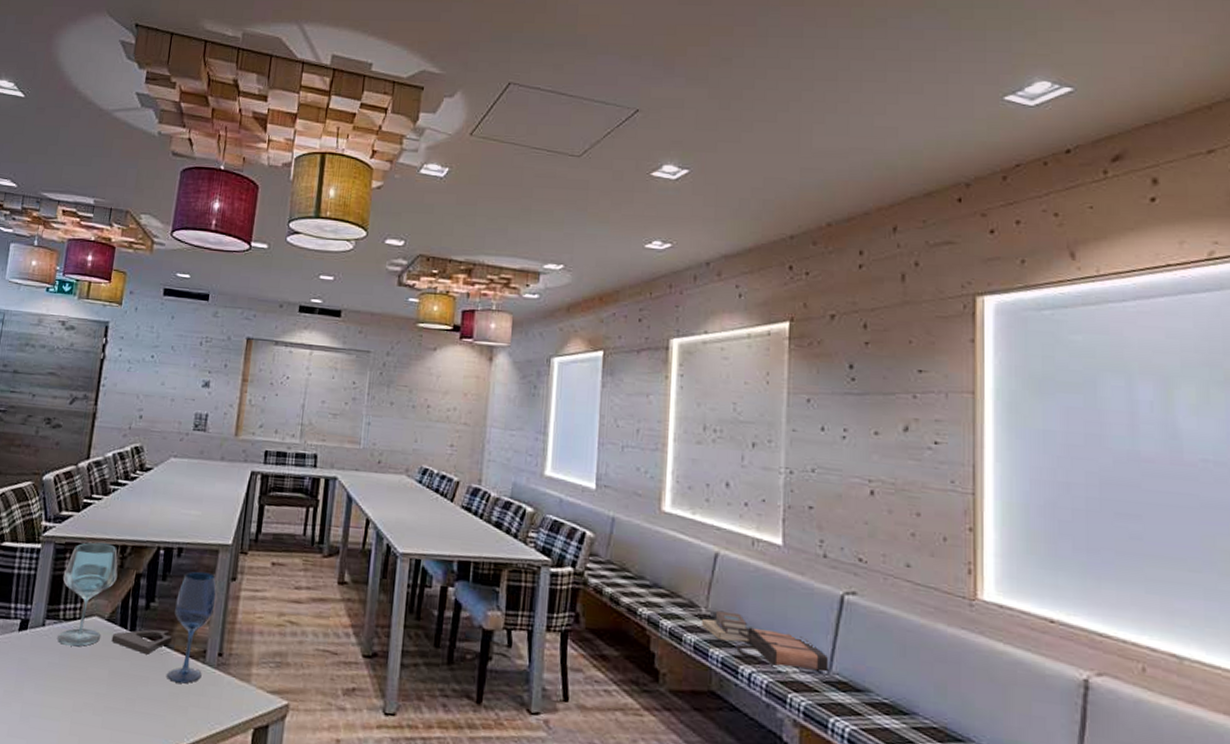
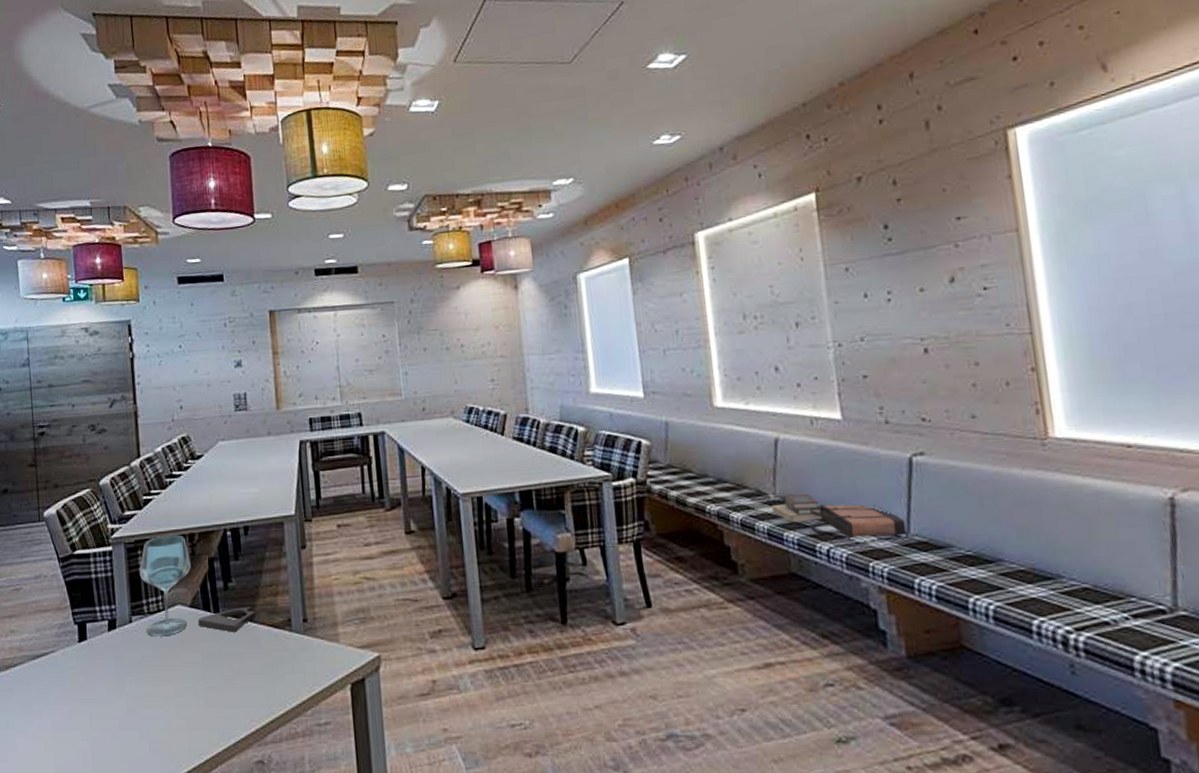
wineglass: present [167,571,217,684] -> none [252,545,291,654]

